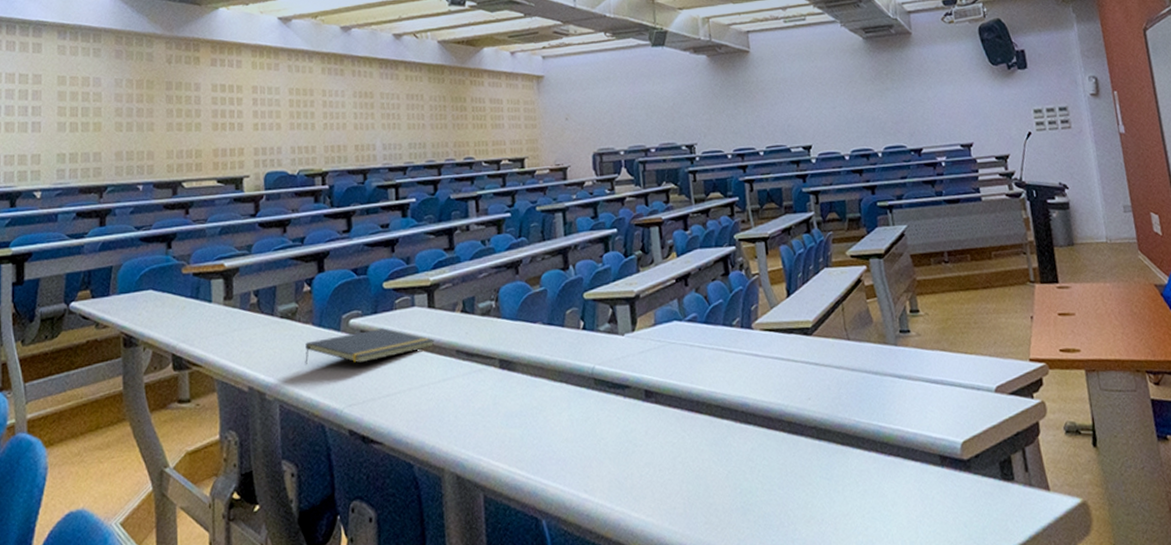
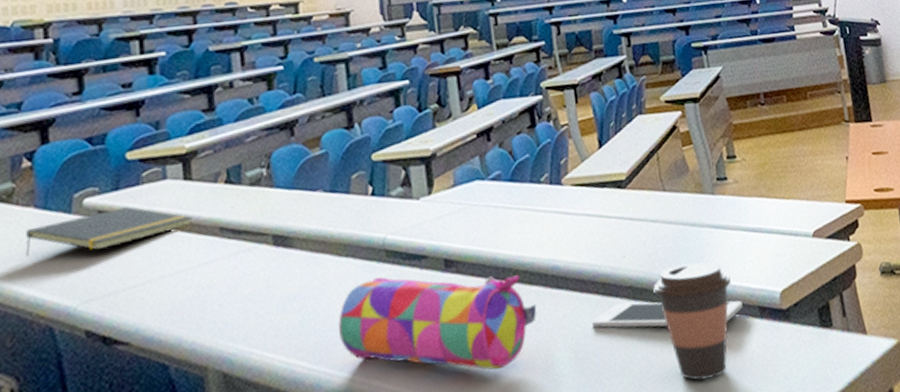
pencil case: none [553,402,728,493] -> present [338,275,537,370]
cell phone: none [777,442,924,468] -> present [591,300,743,328]
coffee cup: none [836,408,913,521] -> present [653,262,732,381]

